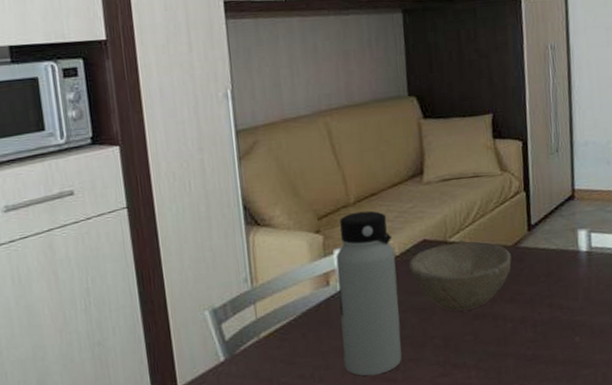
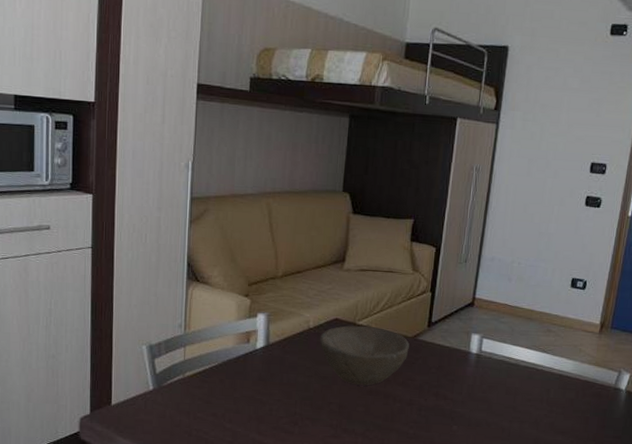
water bottle: present [336,210,402,376] -> none [252,284,310,426]

